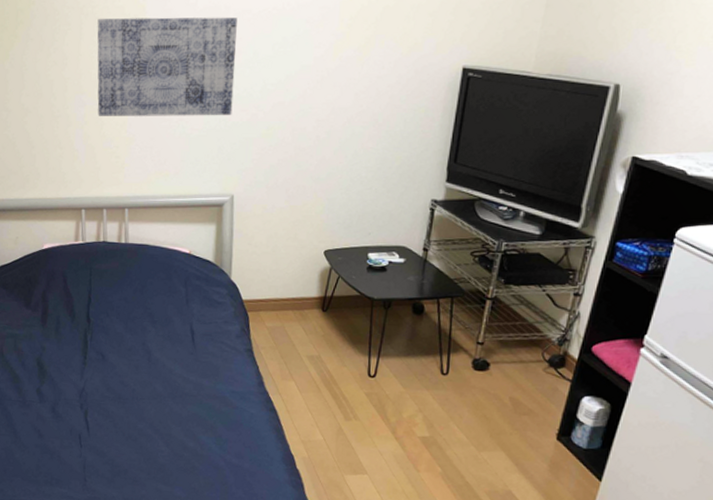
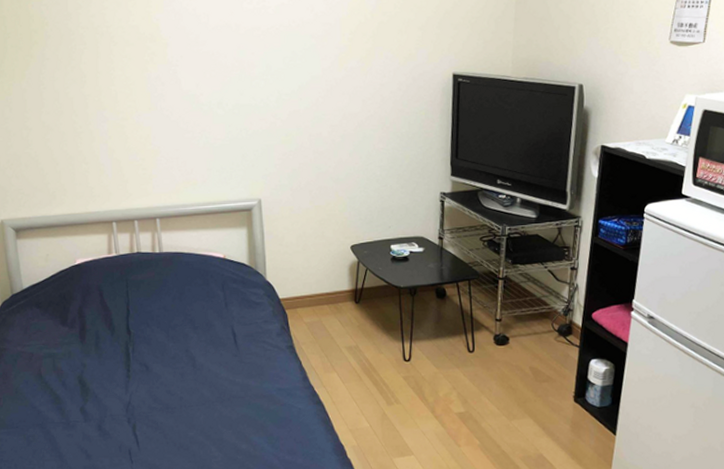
wall art: present [97,17,237,116] -> none [113,34,252,131]

